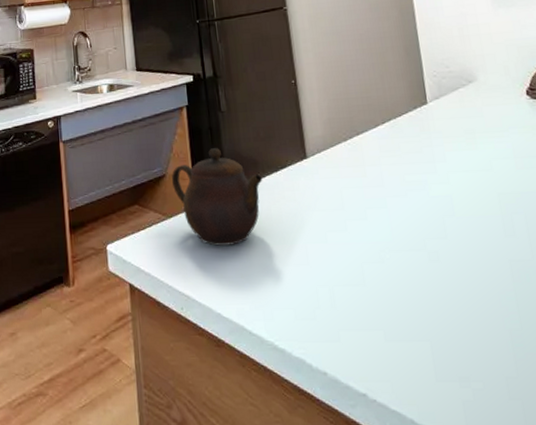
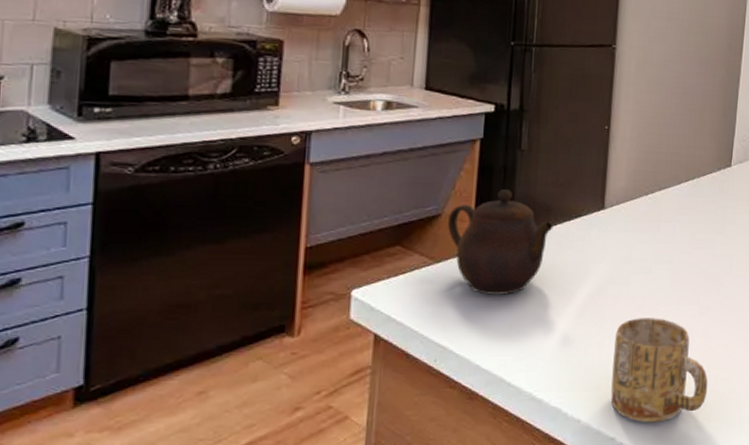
mug: none [343,265,460,379] -> present [610,318,708,423]

